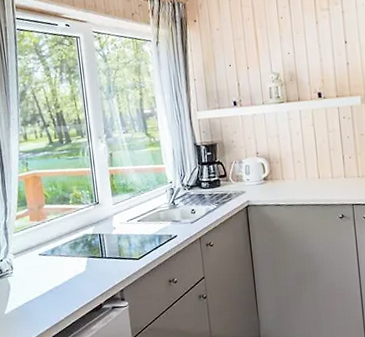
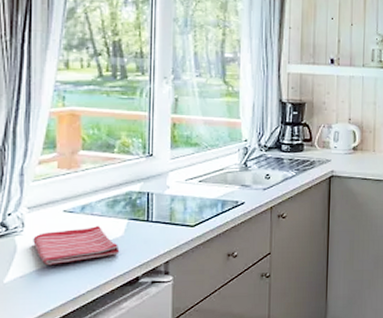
dish towel: none [20,265,85,299] -> present [33,226,120,266]

